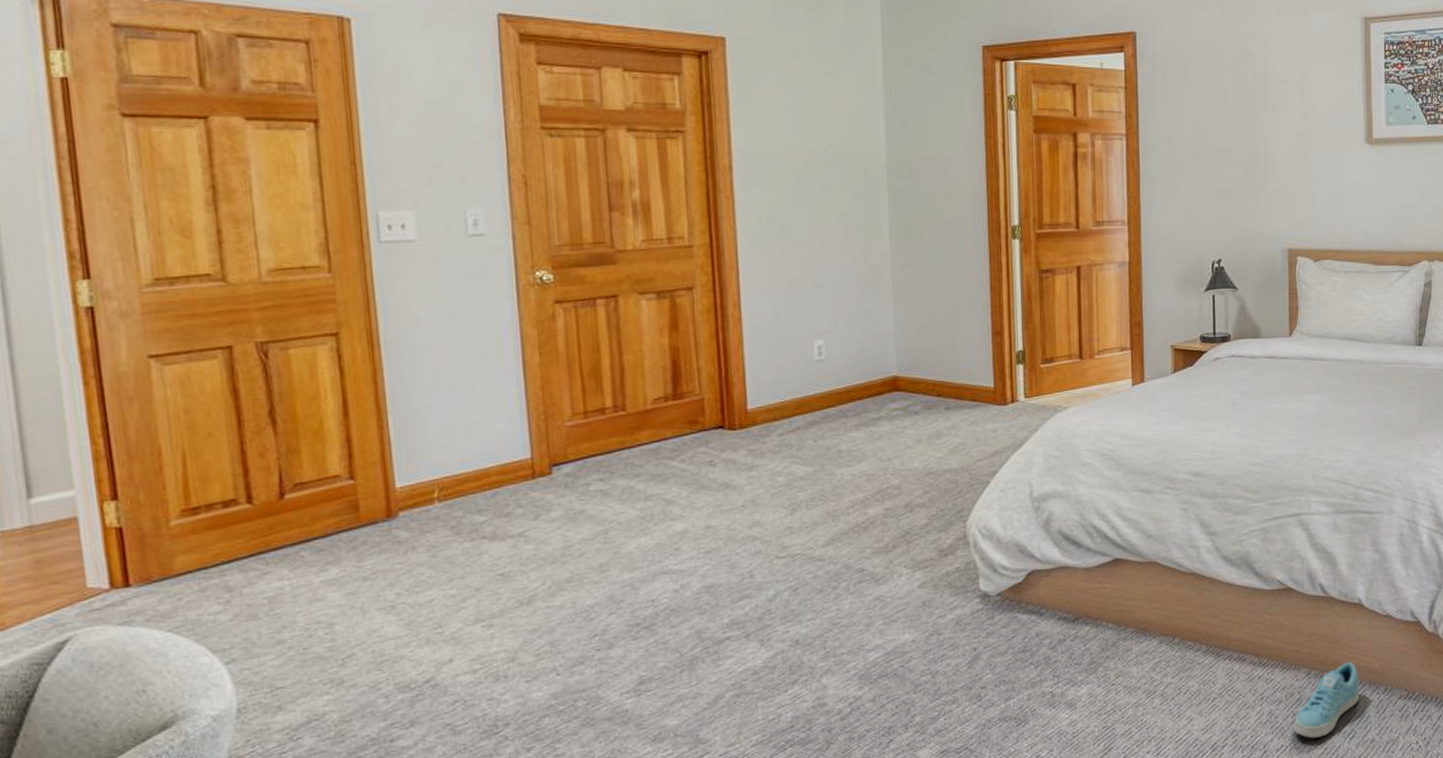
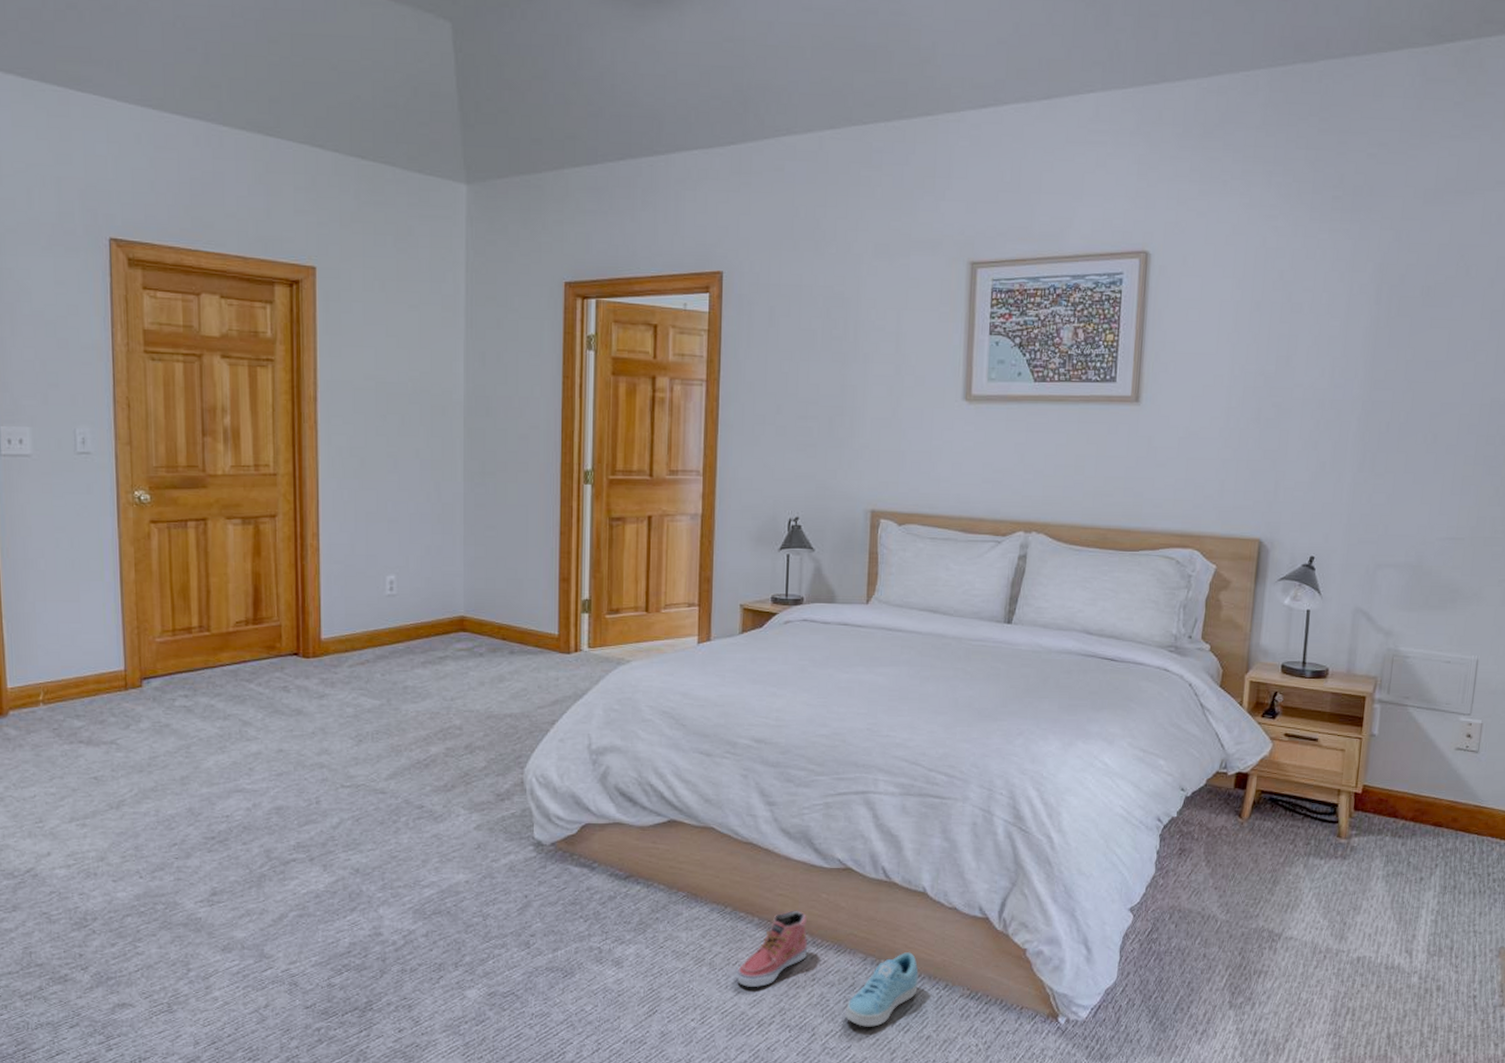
shoe: none [1187,633,1255,714] -> present [735,910,808,987]

